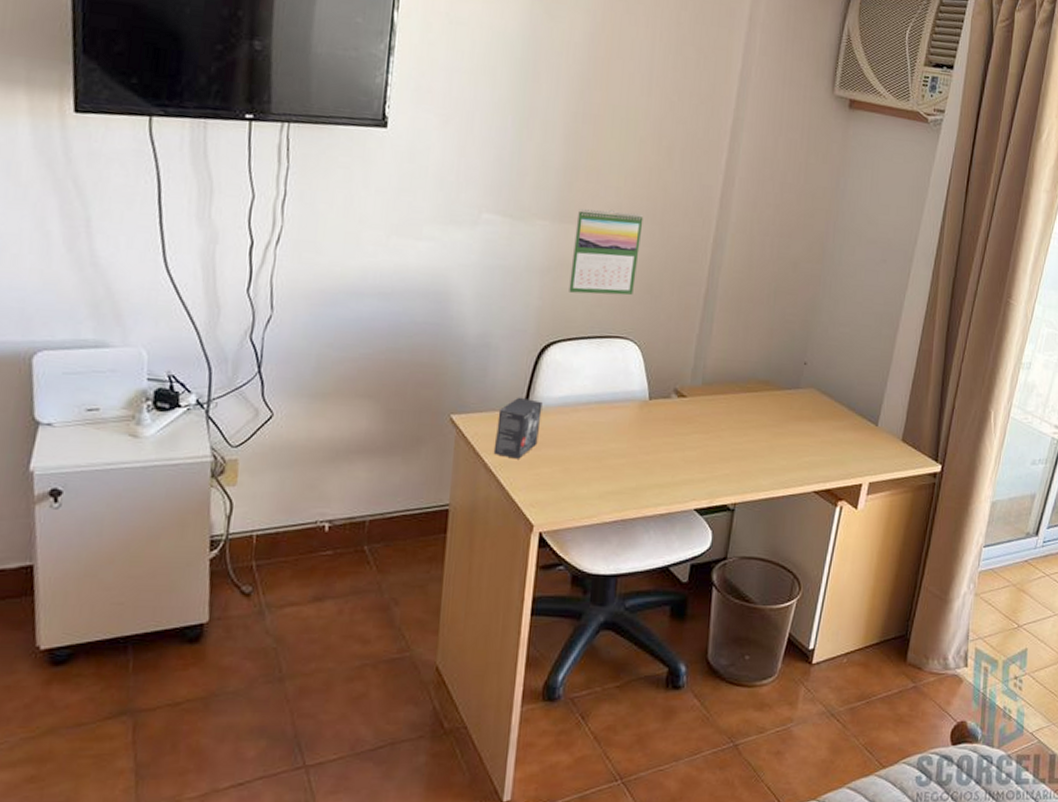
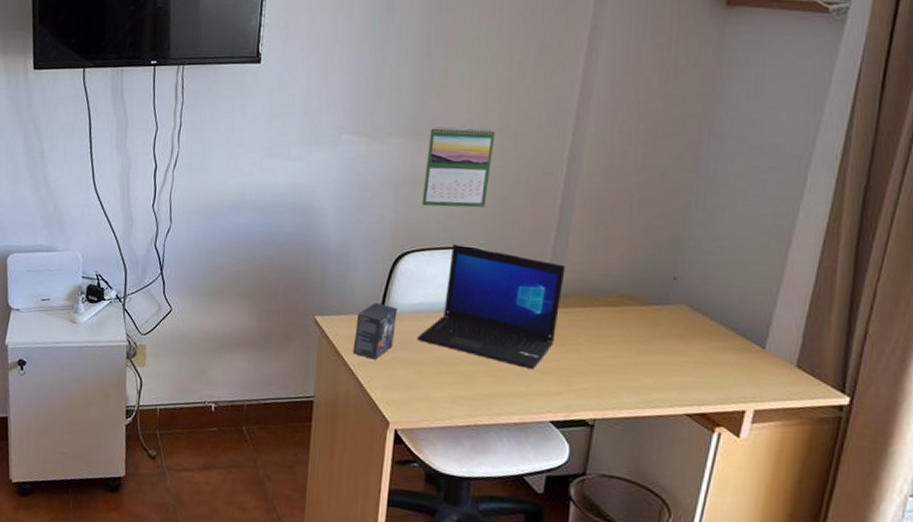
laptop: none [563,332,710,458] -> present [417,243,566,369]

